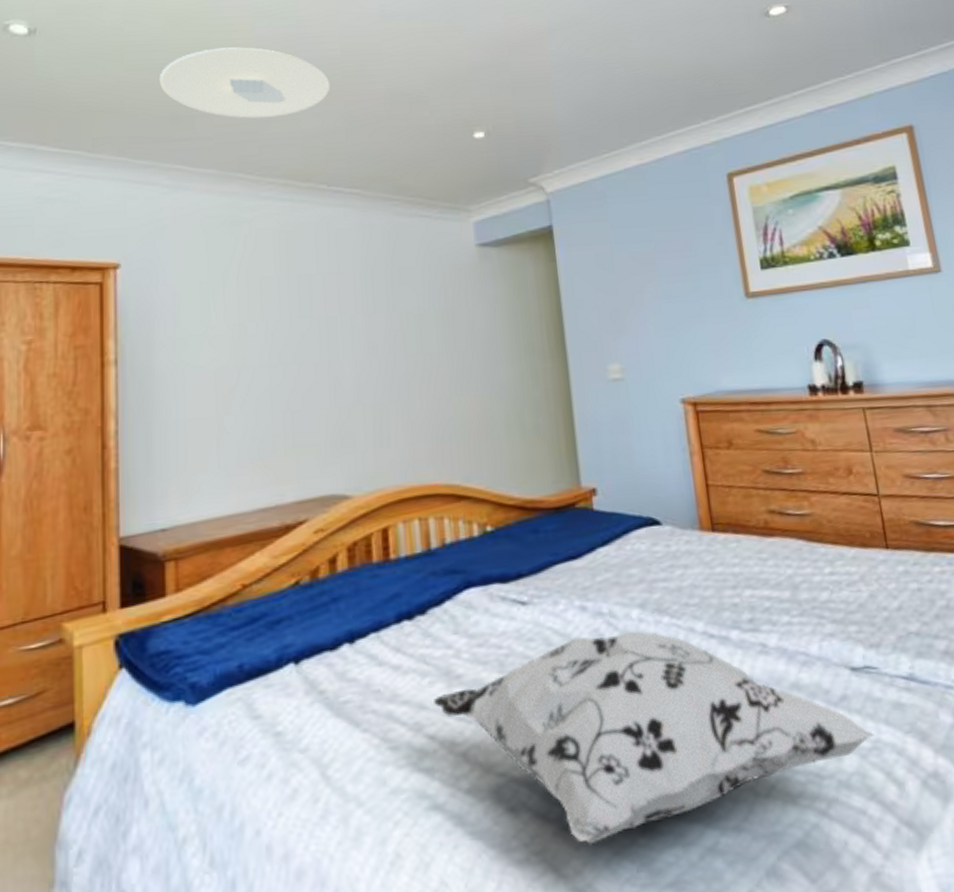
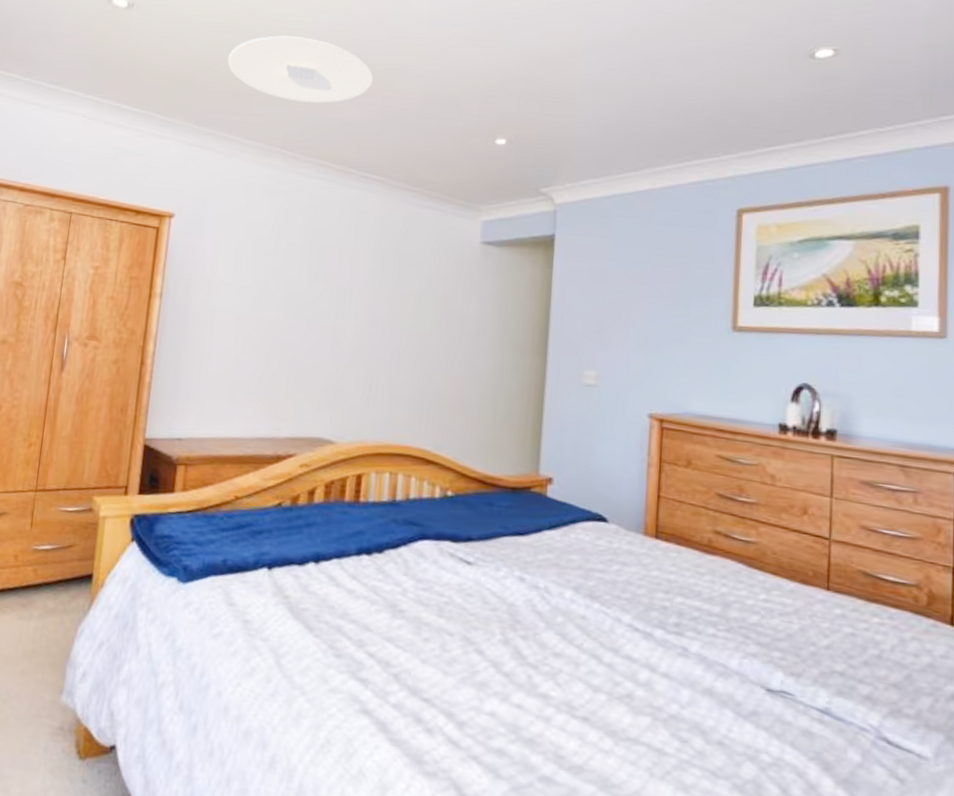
decorative pillow: present [434,631,876,846] -> none [377,602,779,777]

